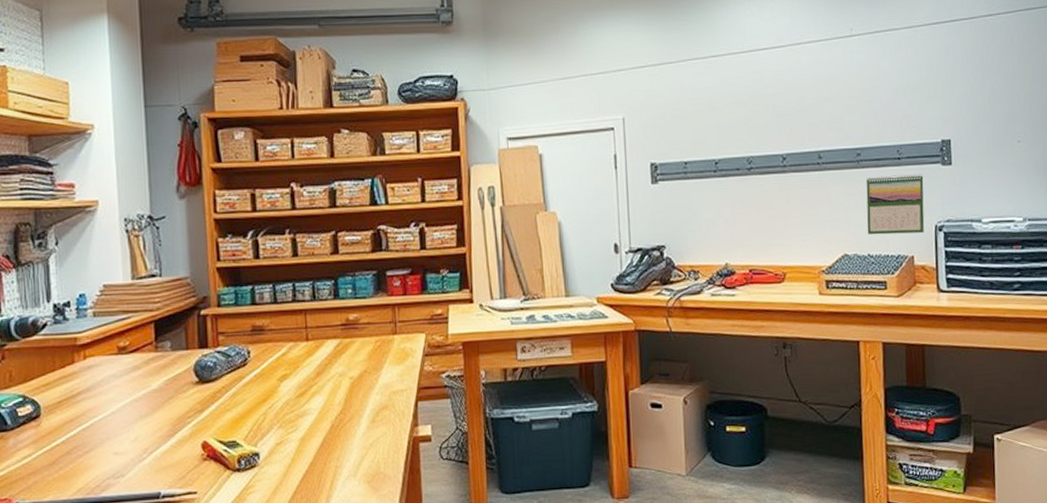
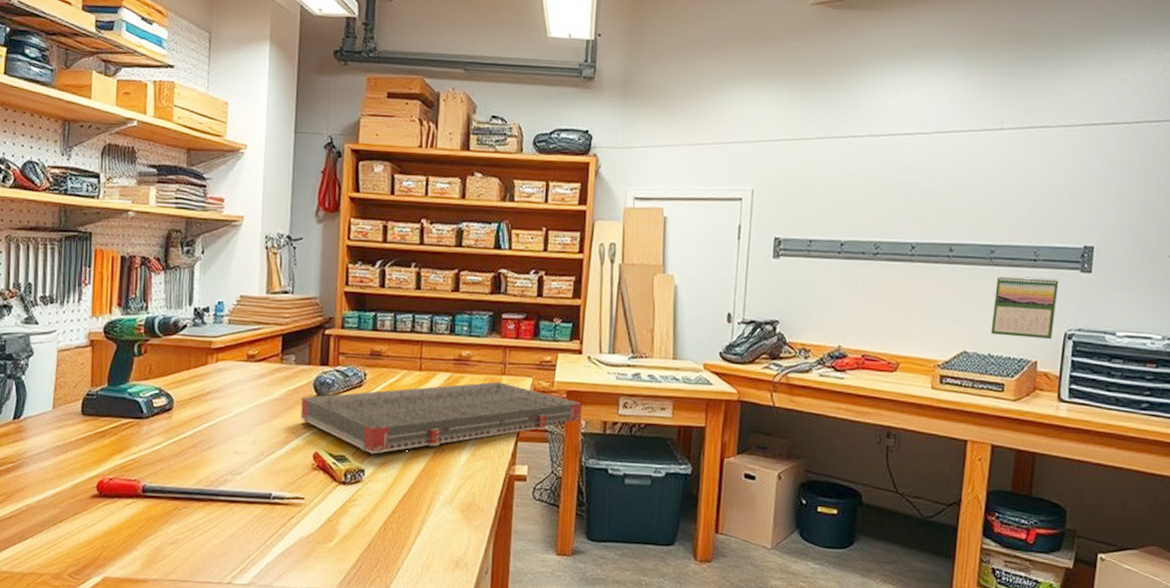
tool organizer: none [183,342,479,435] -> present [301,382,581,454]

